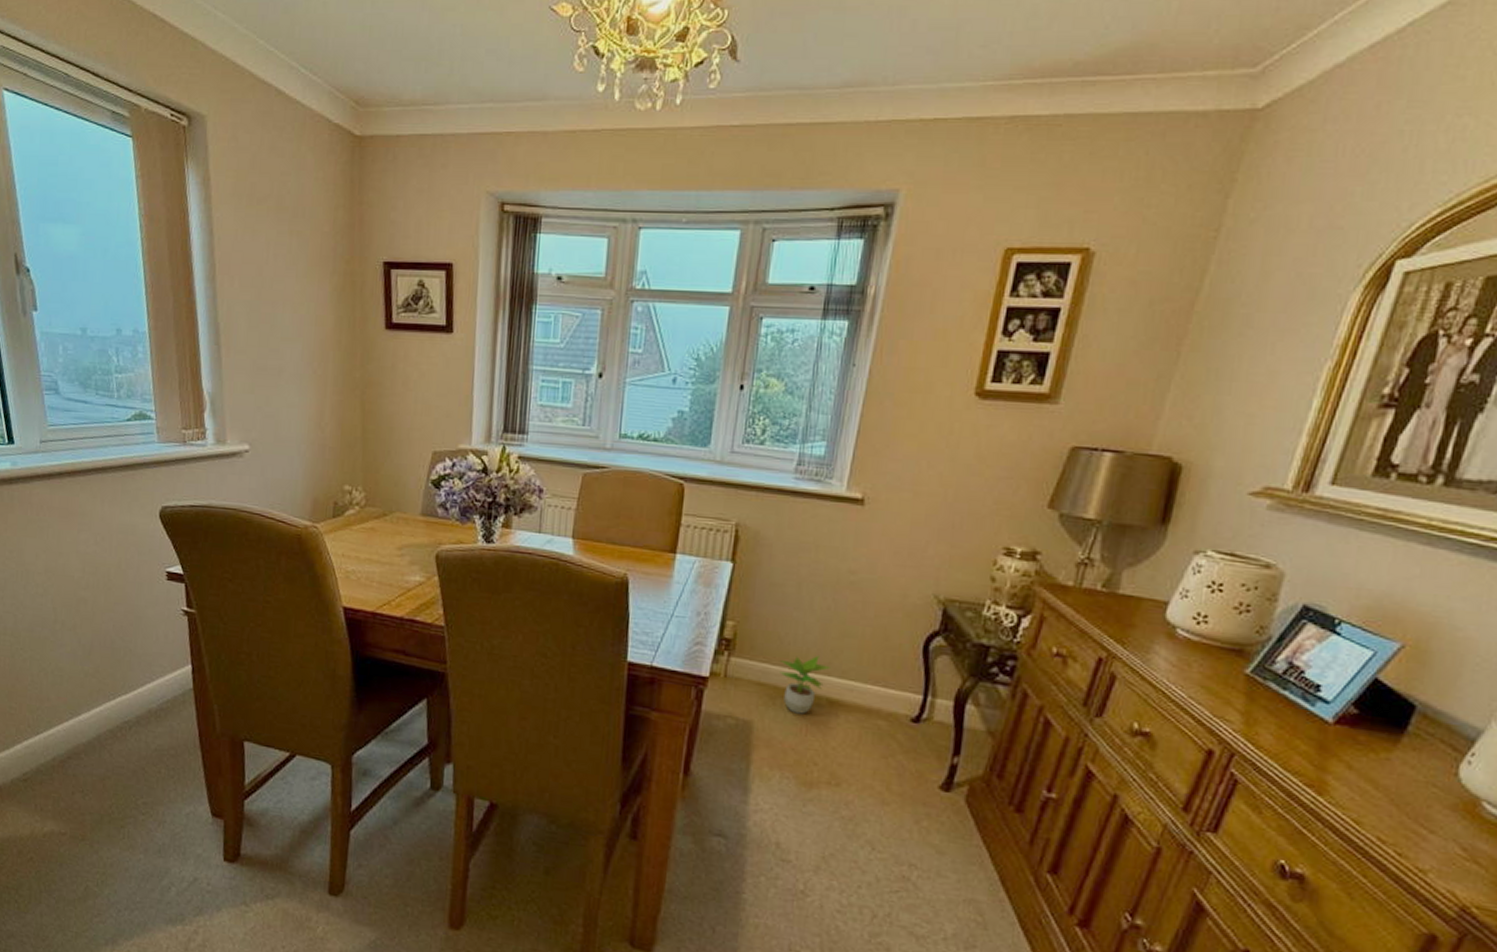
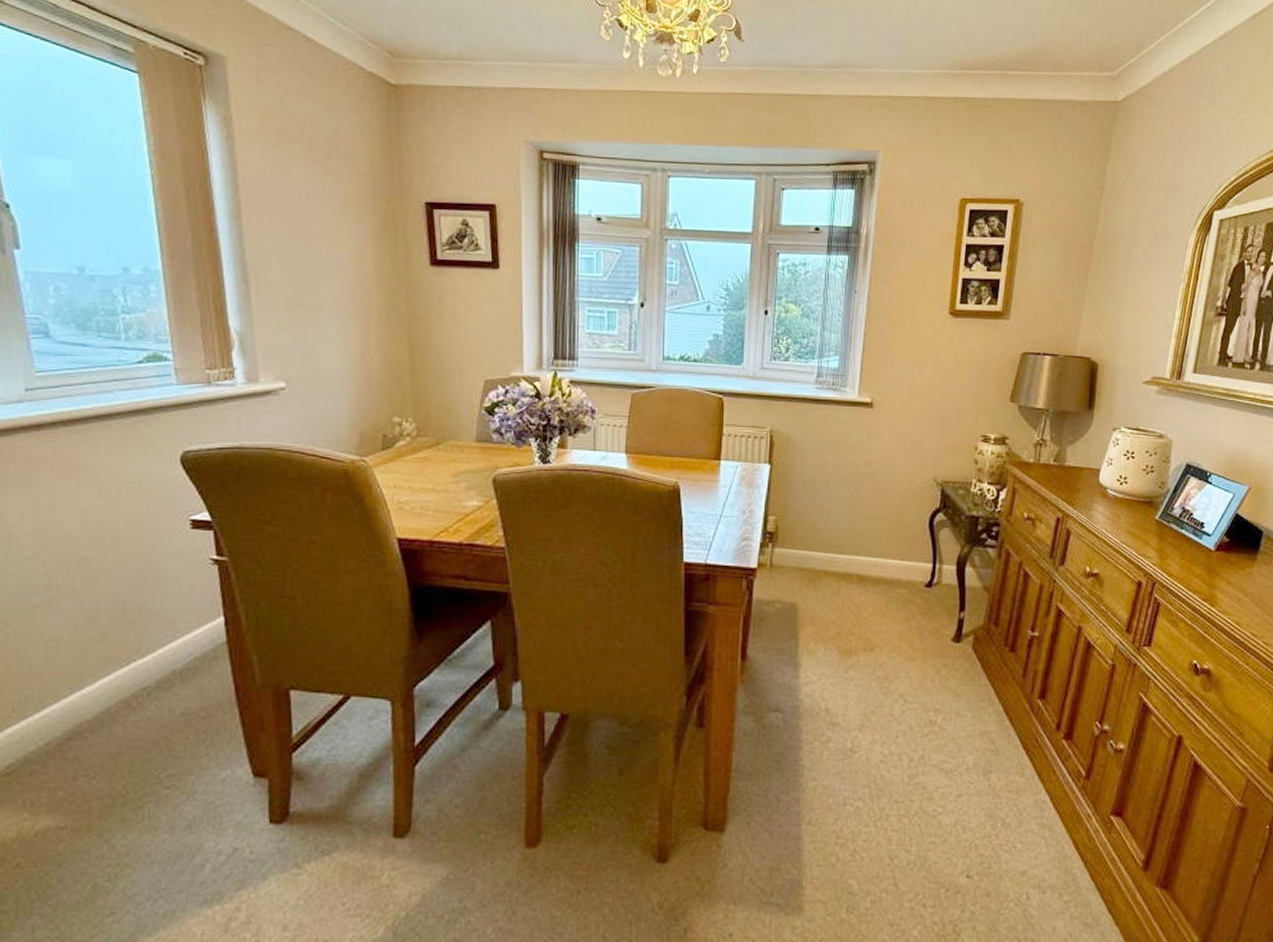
potted plant: present [780,655,830,714] -> none [817,538,858,592]

